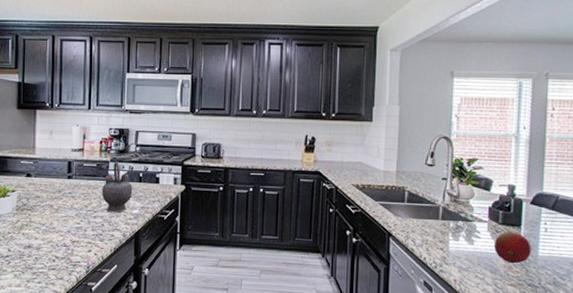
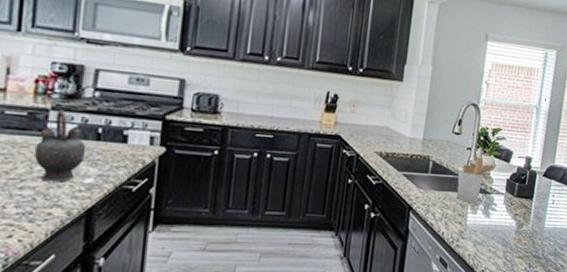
utensil holder: none [435,186,477,231] -> present [457,157,498,204]
fruit: present [493,231,531,264] -> none [507,204,540,236]

